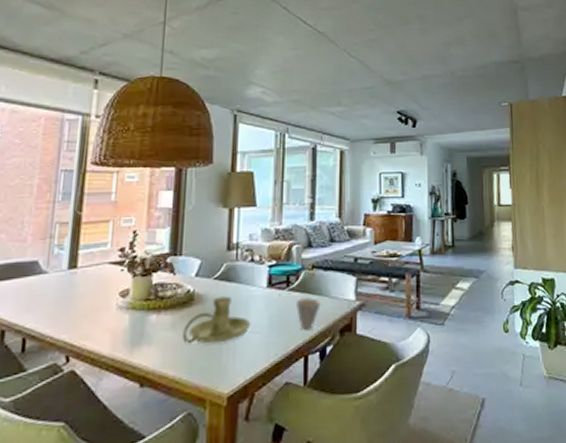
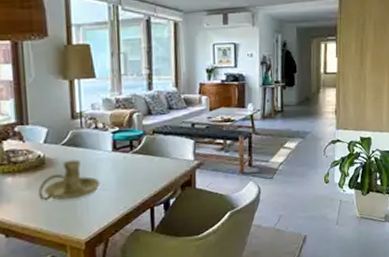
cup: present [295,296,321,330] -> none [139,158,163,186]

